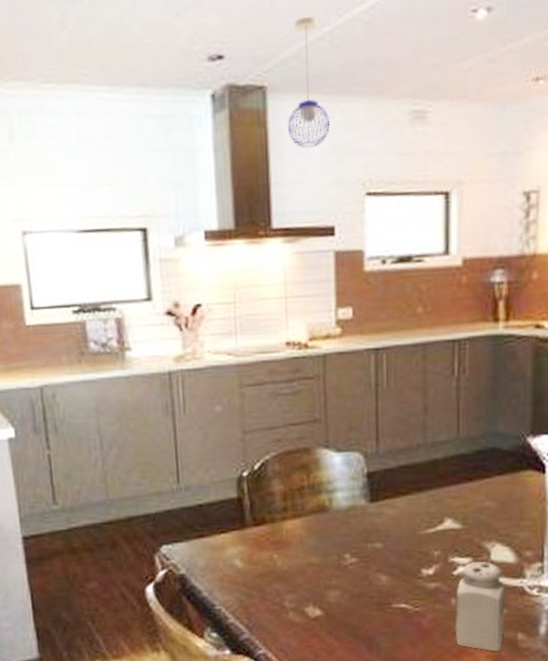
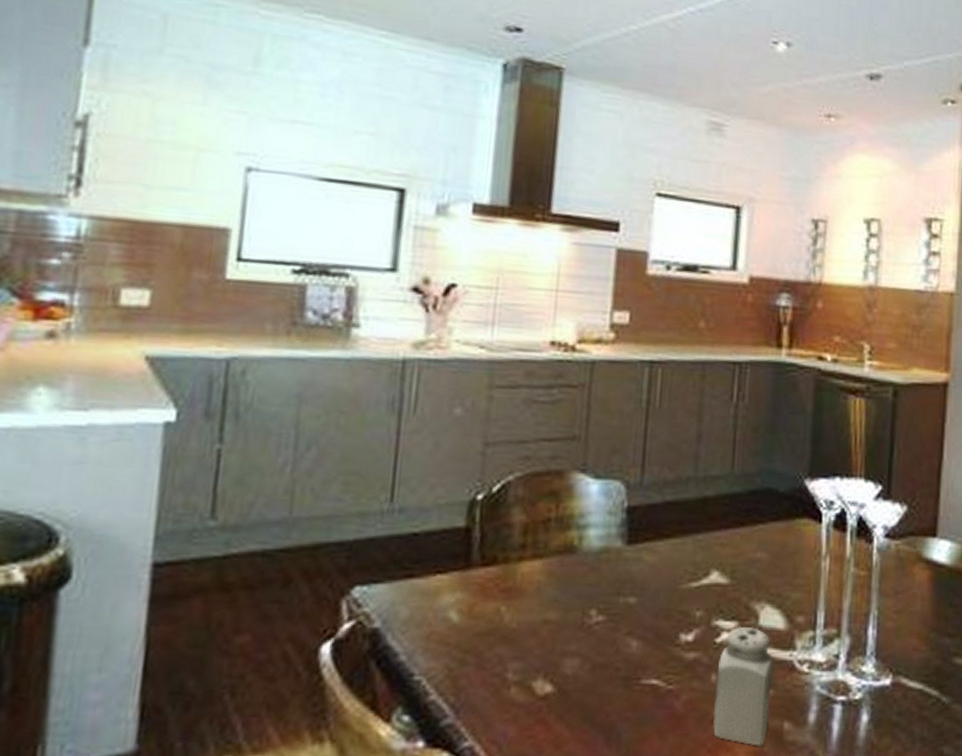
pendant light: present [288,17,330,148] -> none [581,11,627,138]

